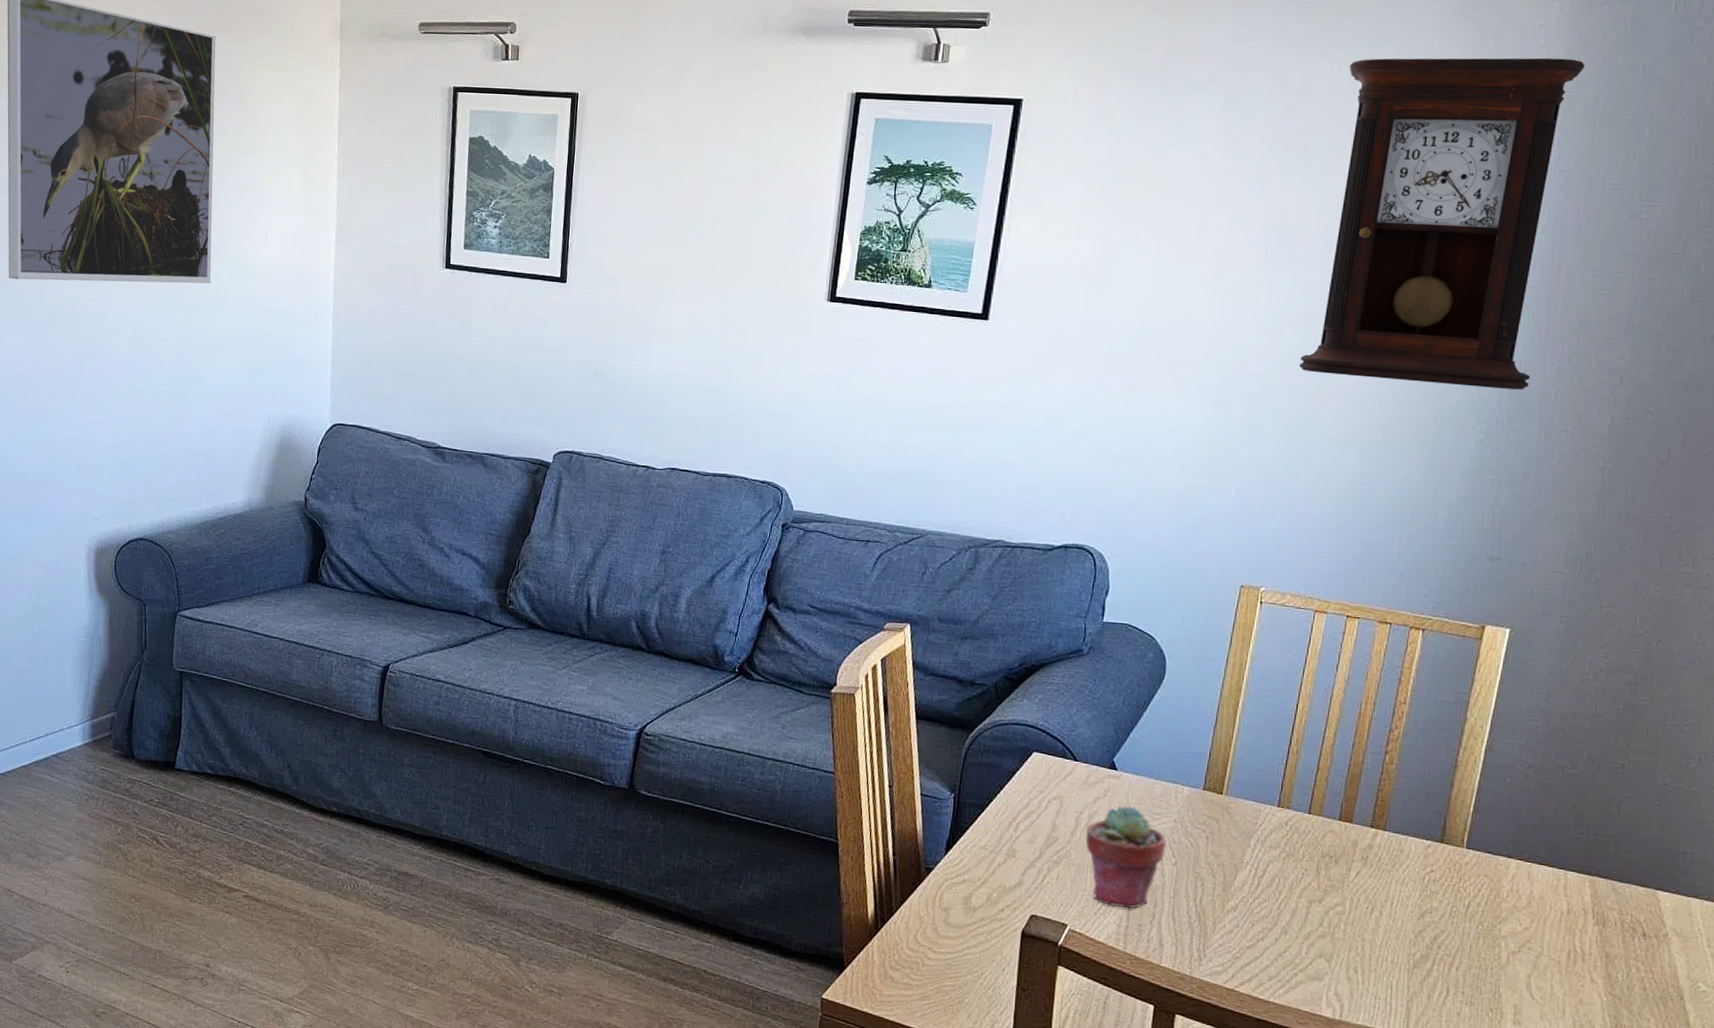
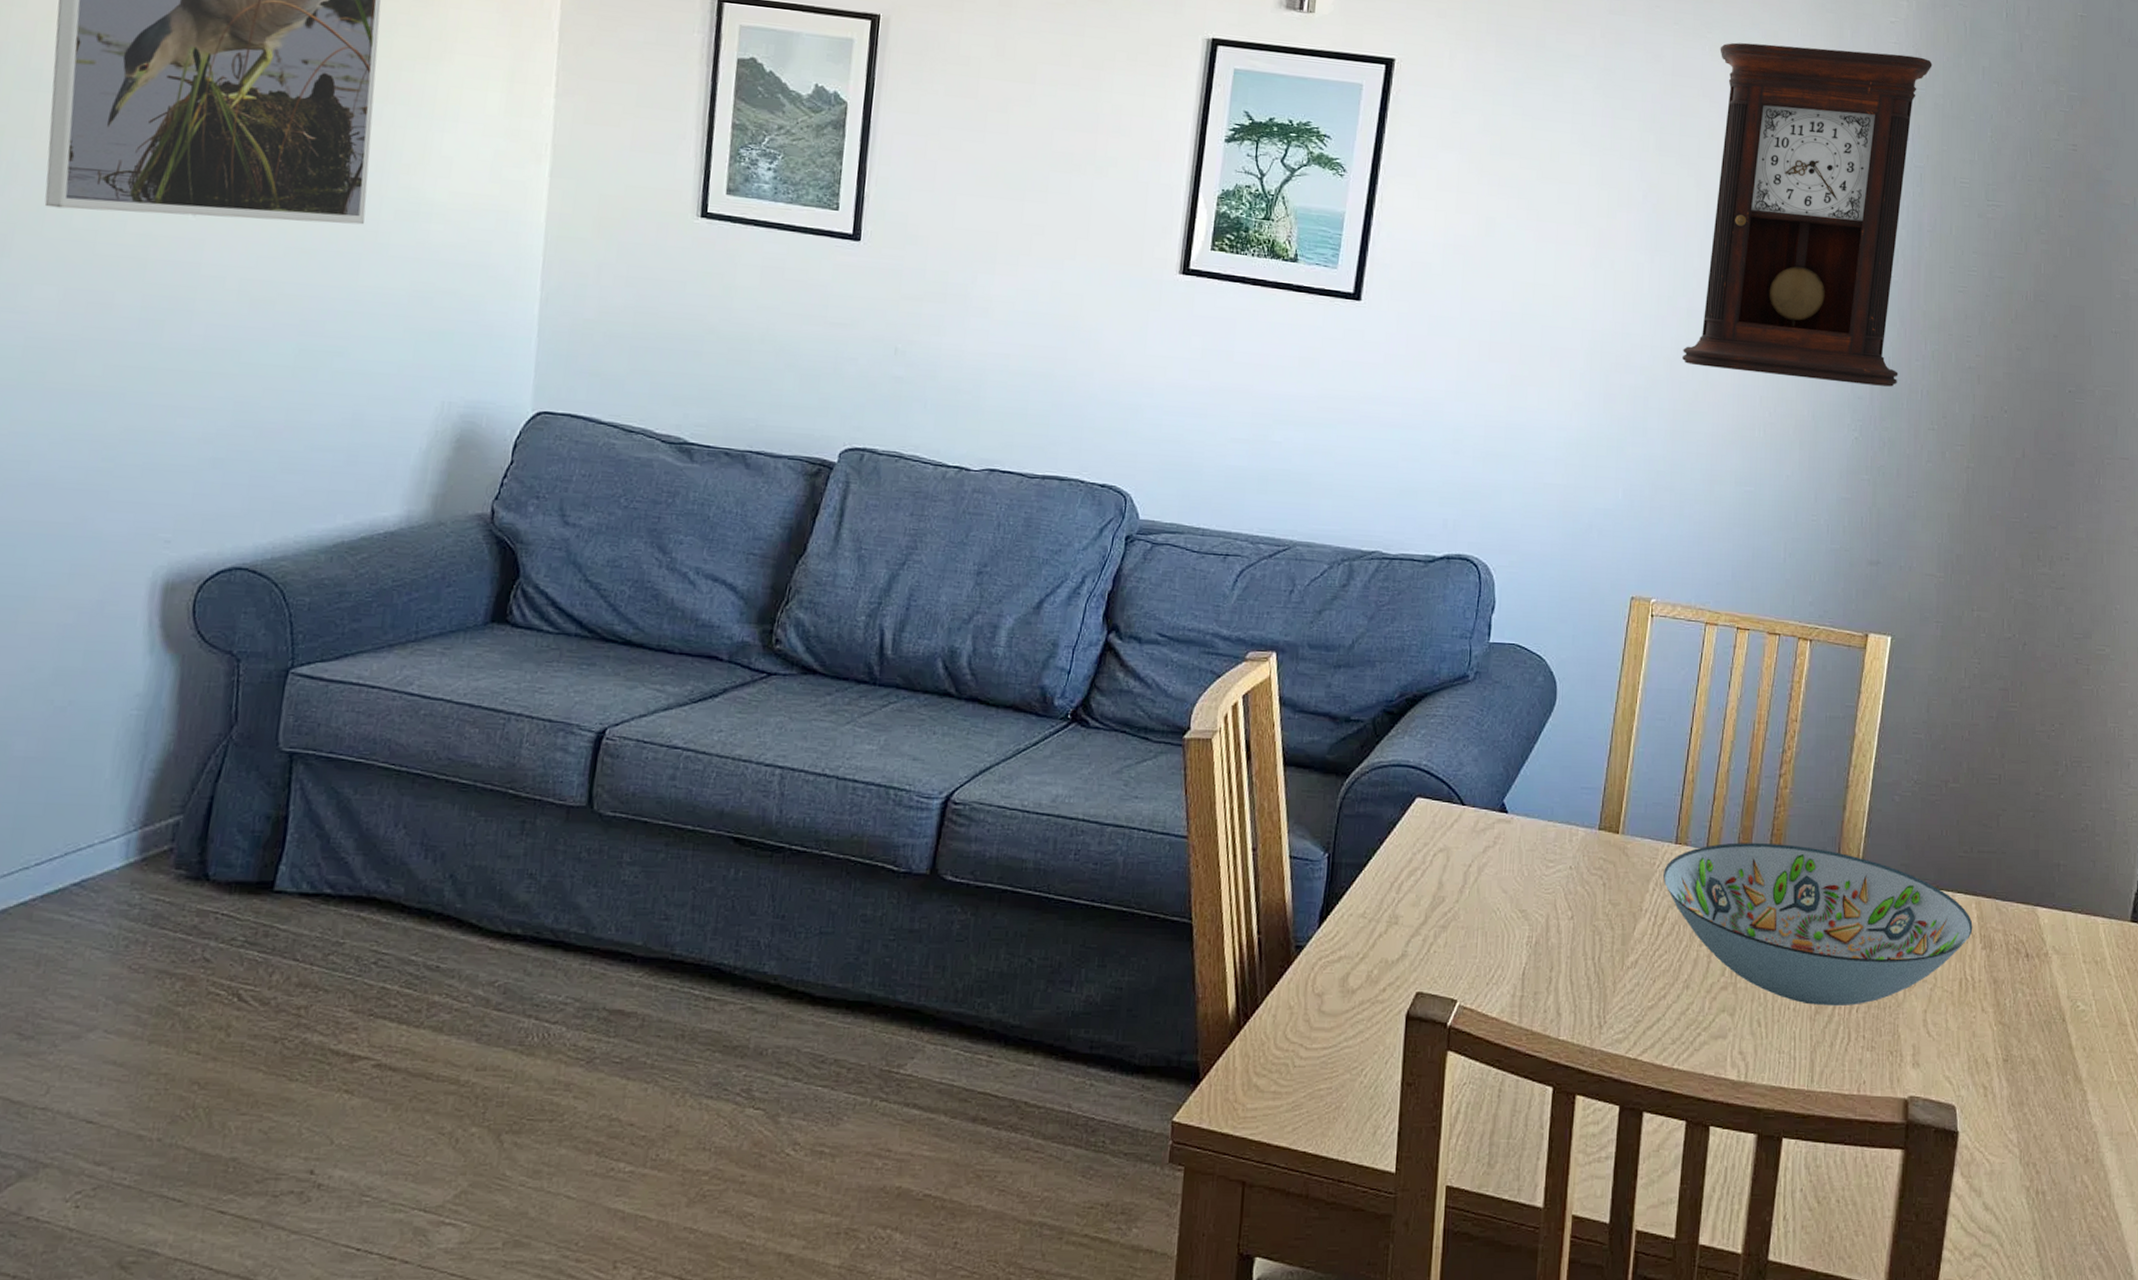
potted succulent: present [1085,805,1167,908] -> none [1475,853,1563,975]
decorative bowl: none [1264,809,1586,964] -> present [1662,842,1973,1007]

